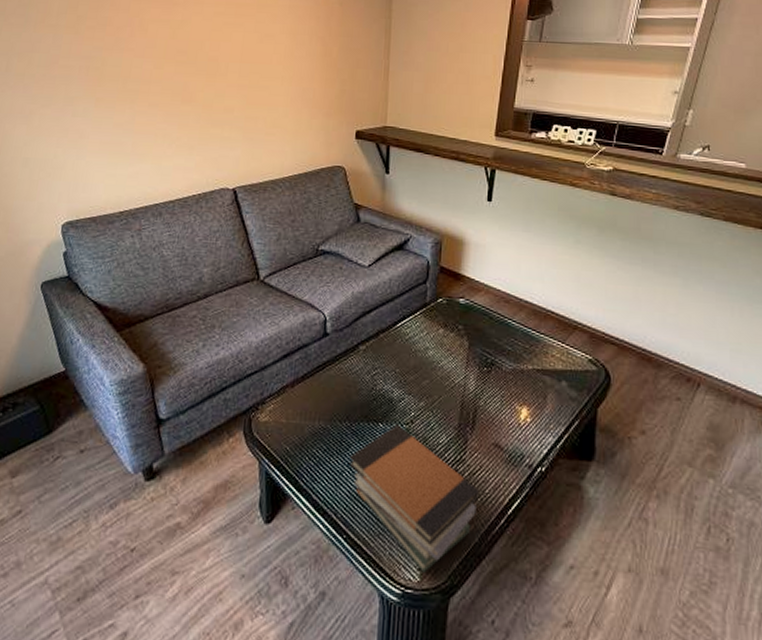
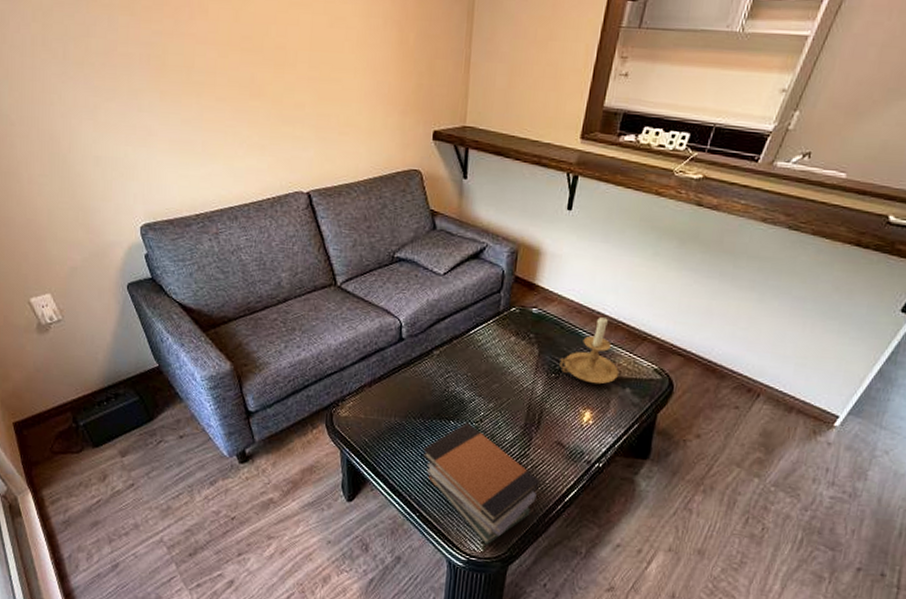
candle holder: none [491,305,552,378] -> present [559,316,619,384]

